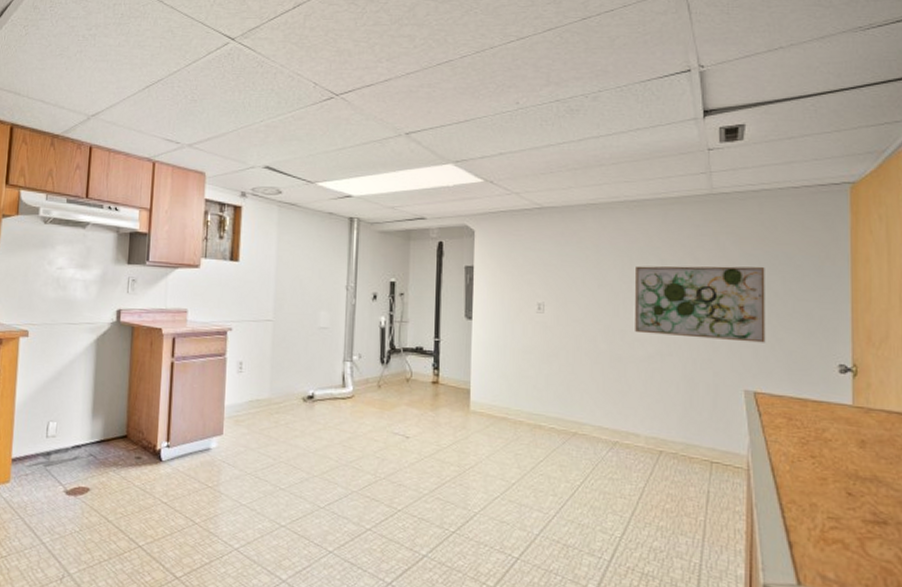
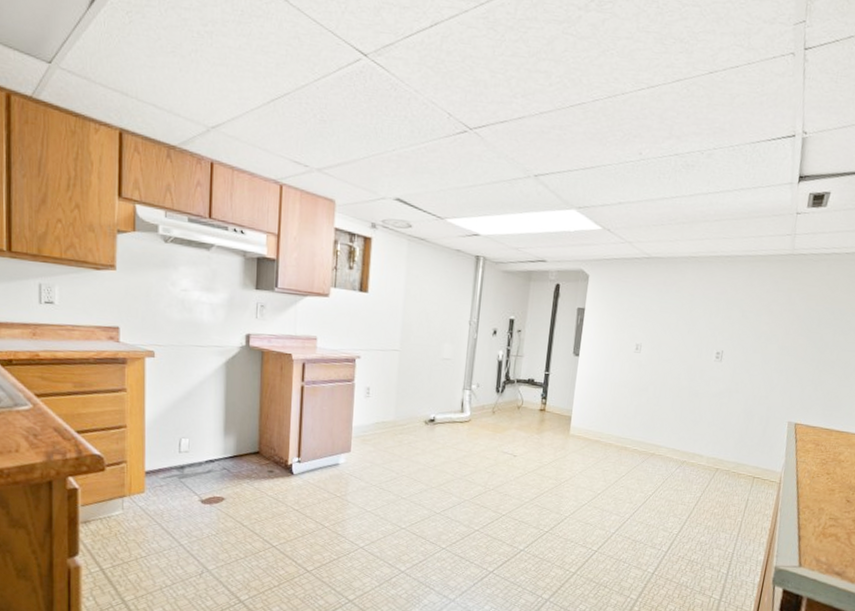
wall art: present [635,266,766,343] -> none [712,315,823,384]

